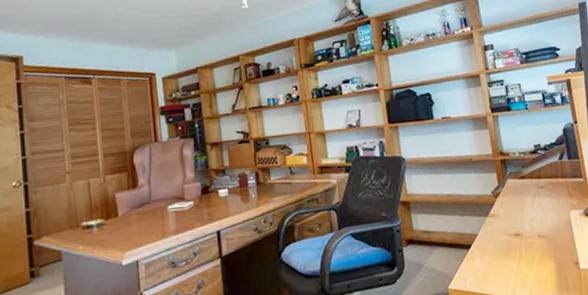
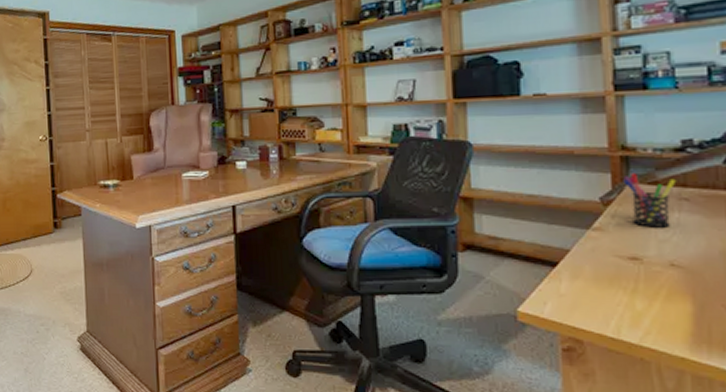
pen holder: none [504,171,535,211] -> present [623,172,677,228]

